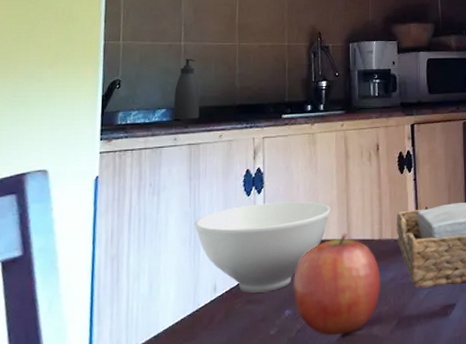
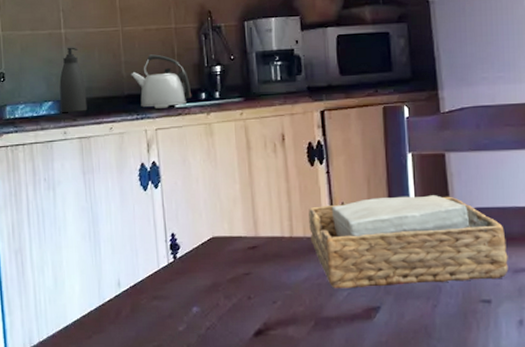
bowl: present [194,201,331,293] -> none [92,196,234,289]
kettle: none [244,68,299,118] -> present [131,54,192,109]
fruit: present [293,232,381,335] -> none [199,229,294,334]

